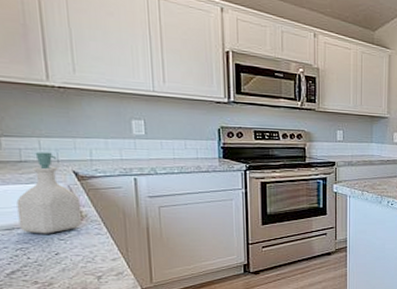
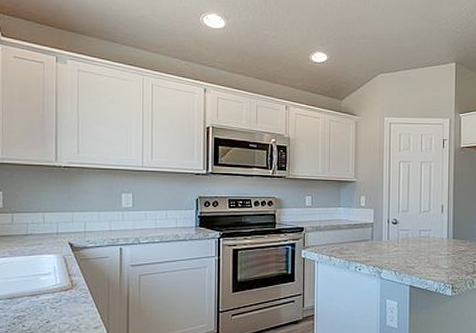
soap bottle: present [16,152,81,234] -> none [19,225,71,303]

